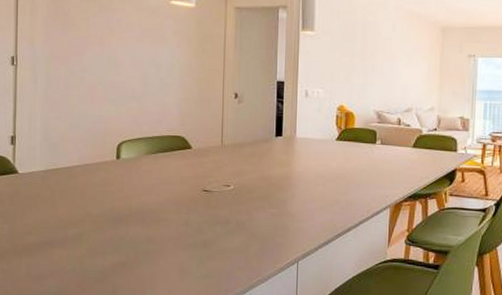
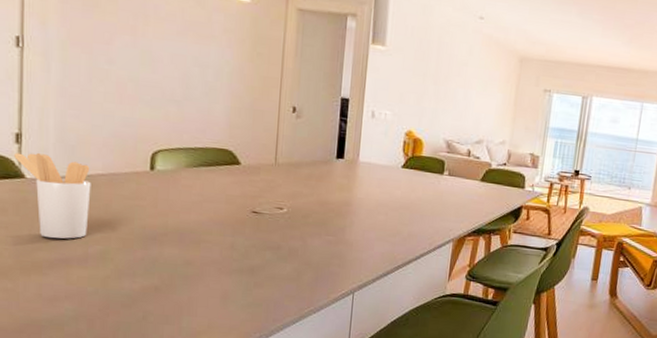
utensil holder: none [10,151,69,224] -> present [14,152,91,239]

